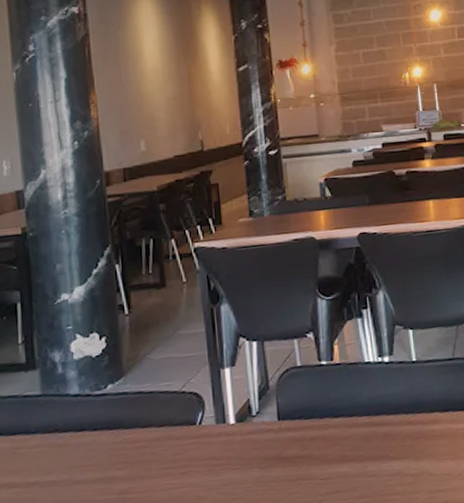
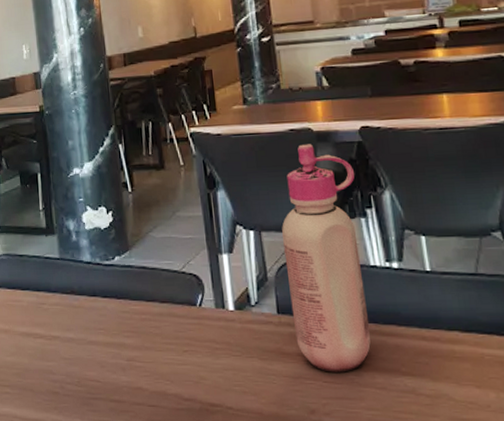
glue bottle: none [284,252,364,470] -> present [282,144,371,372]

